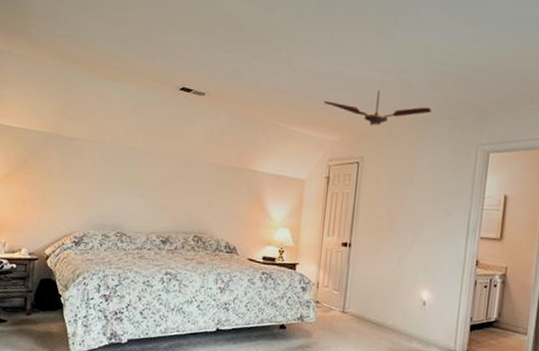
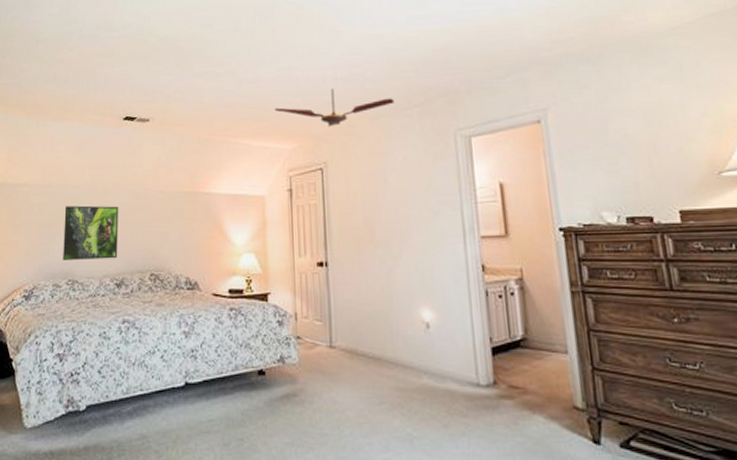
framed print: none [113,165,169,219] -> present [63,205,119,261]

